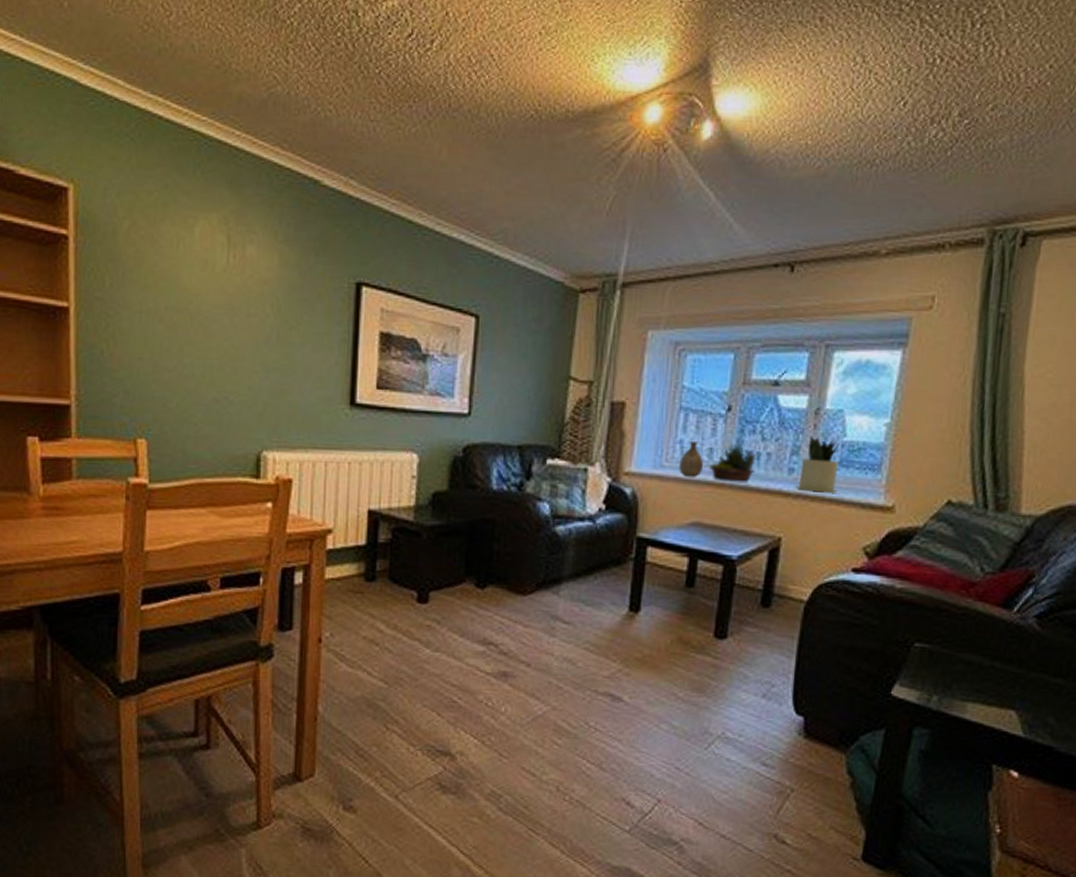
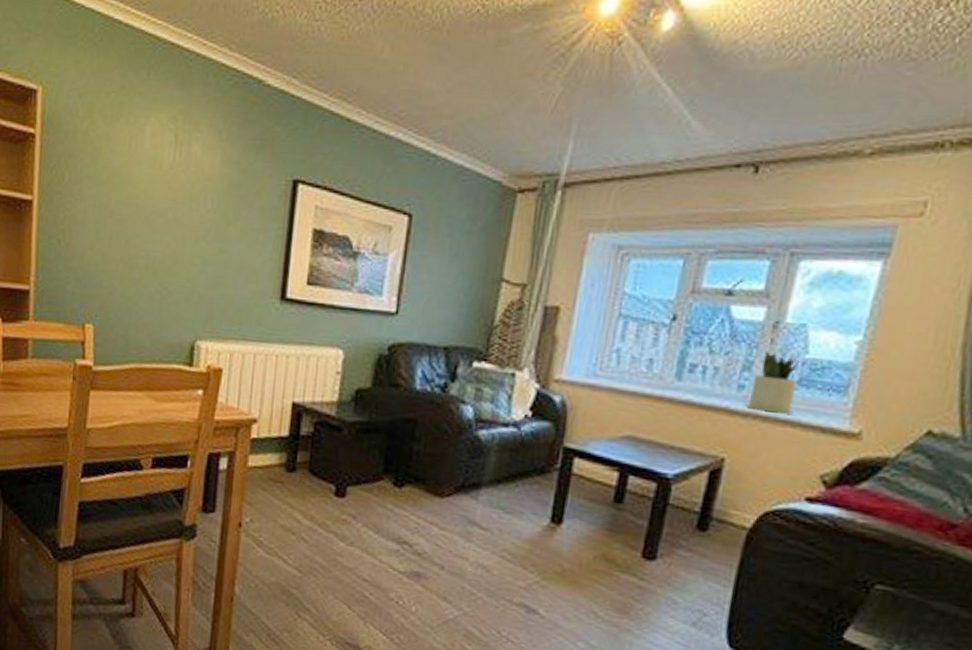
vase: present [679,441,704,478] -> none [614,350,642,390]
succulent planter: present [709,444,759,484] -> none [648,356,704,399]

